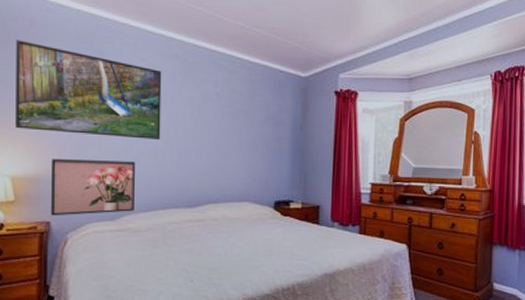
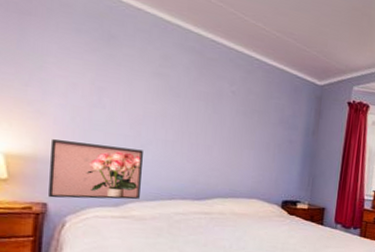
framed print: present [15,39,162,139] -> none [11,9,177,131]

